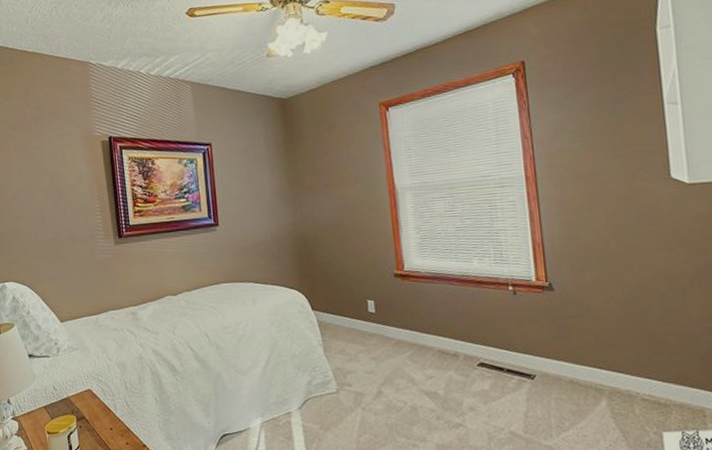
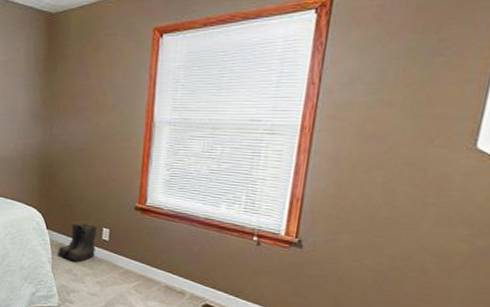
boots: none [327,297,365,340] -> present [57,221,97,262]

